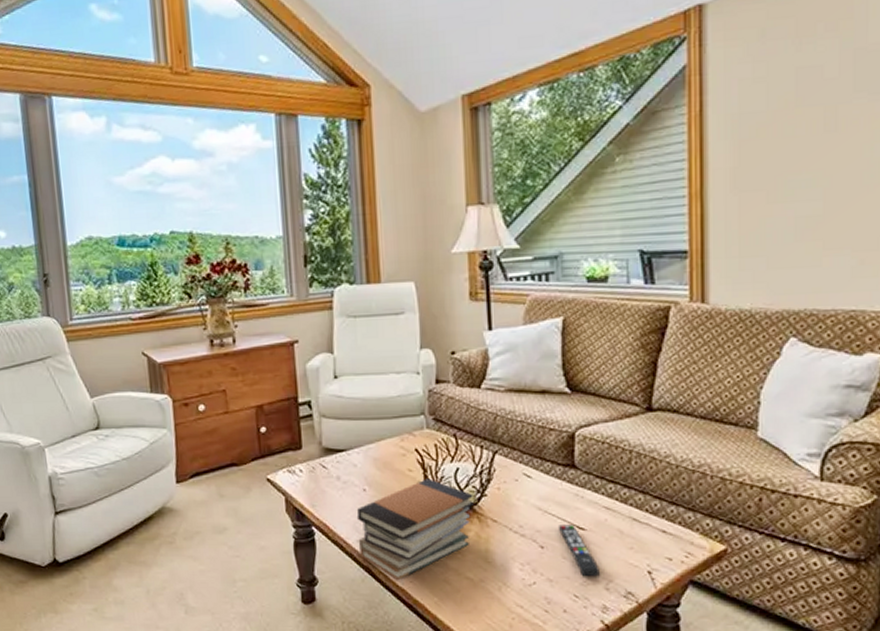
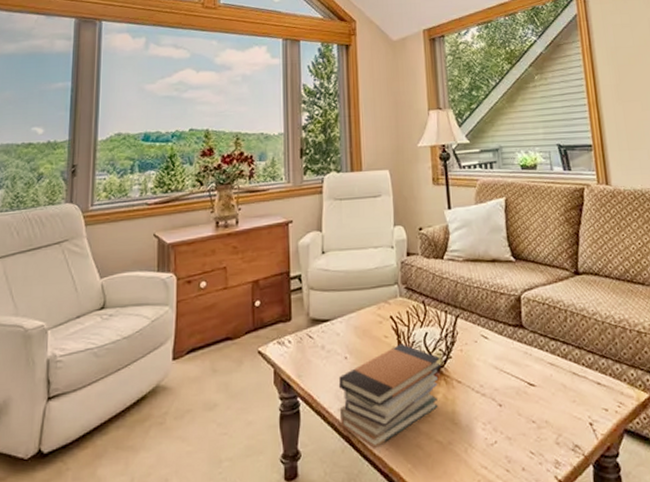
remote control: present [558,525,600,577] -> none [512,381,550,433]

